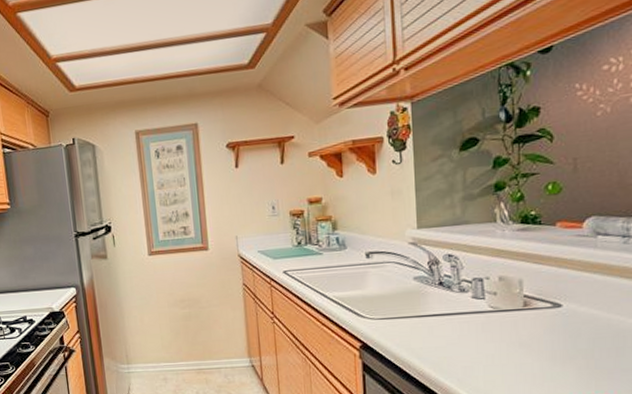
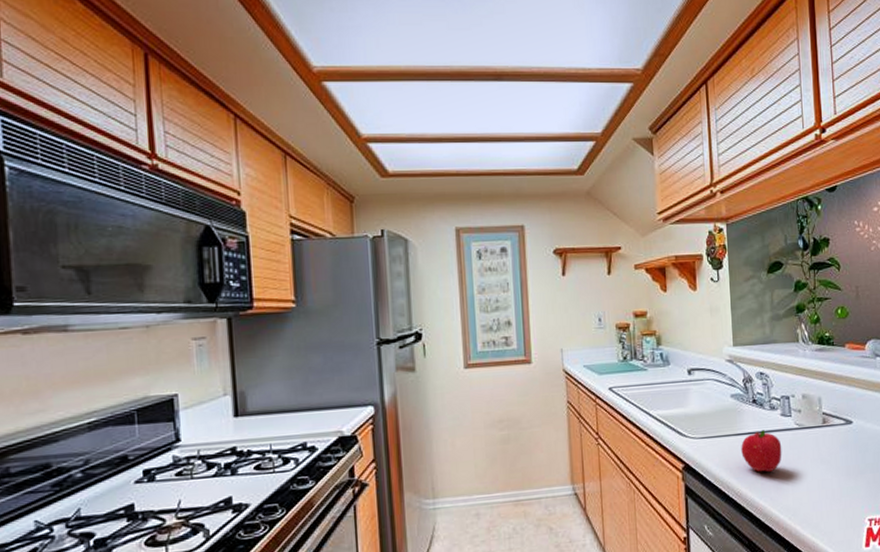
fruit: none [425,312,473,354] -> present [741,430,782,473]

